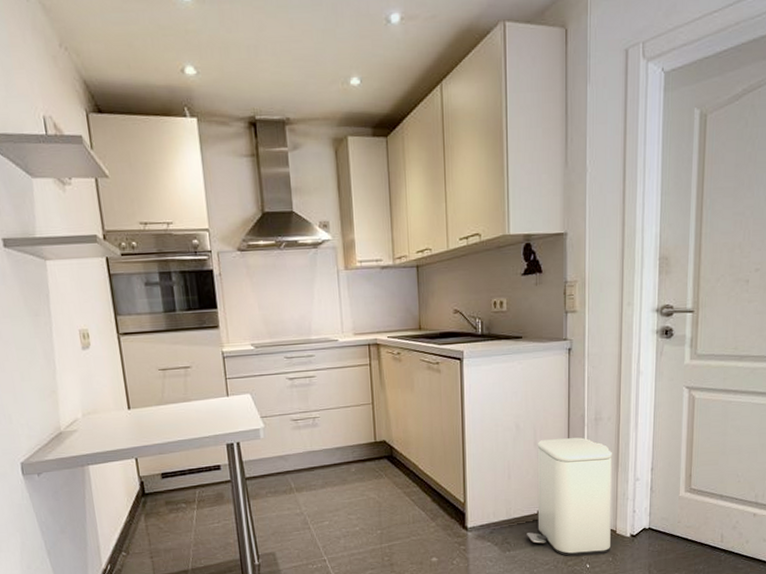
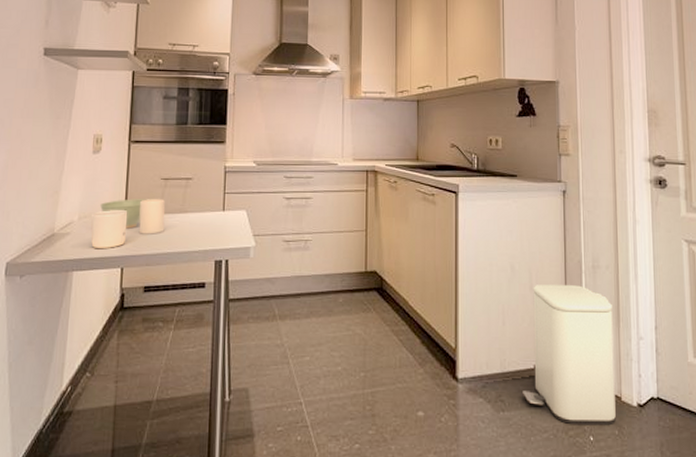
mug: none [94,404,135,443] -> present [90,210,128,249]
bowl: none [101,391,148,421] -> present [100,199,147,229]
mug: none [140,389,171,425] -> present [138,198,166,234]

